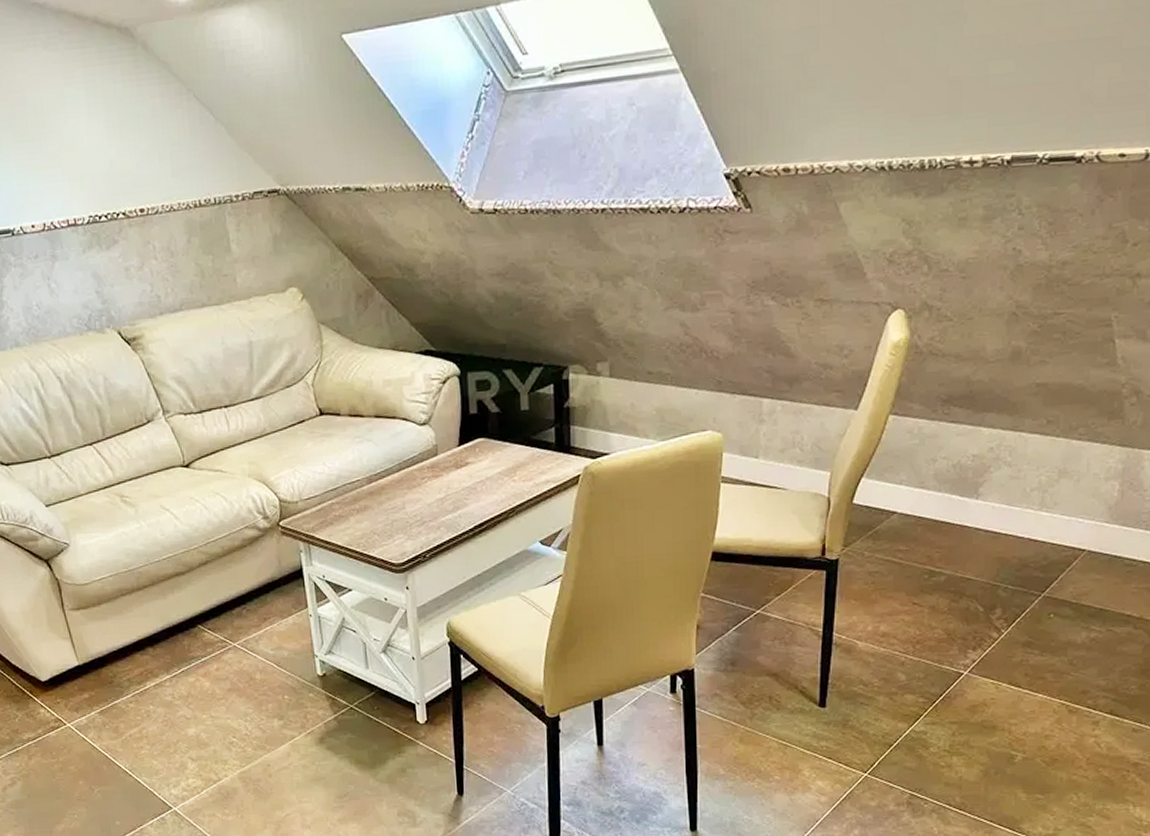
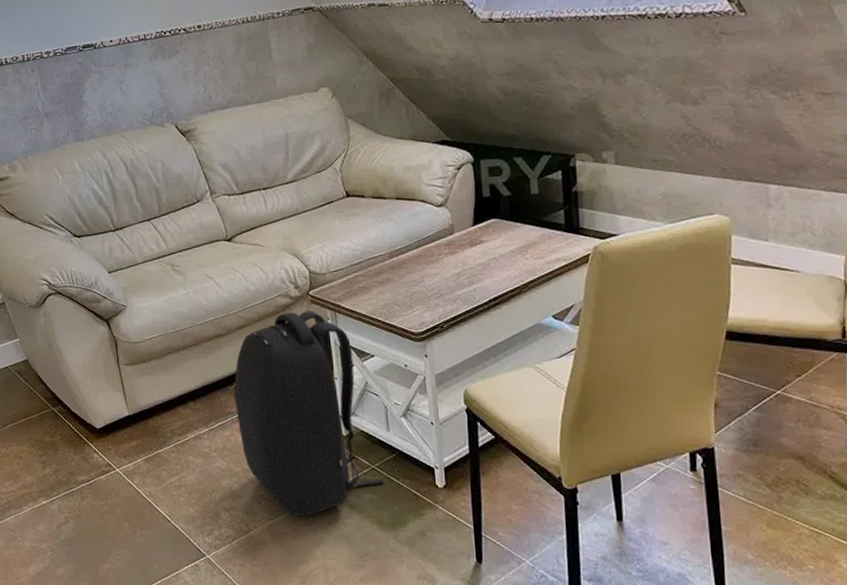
backpack: none [197,543,364,762] -> present [233,311,385,516]

